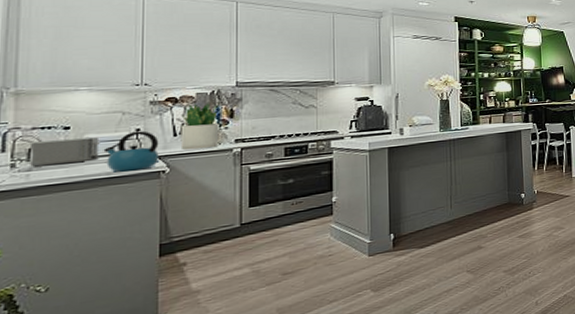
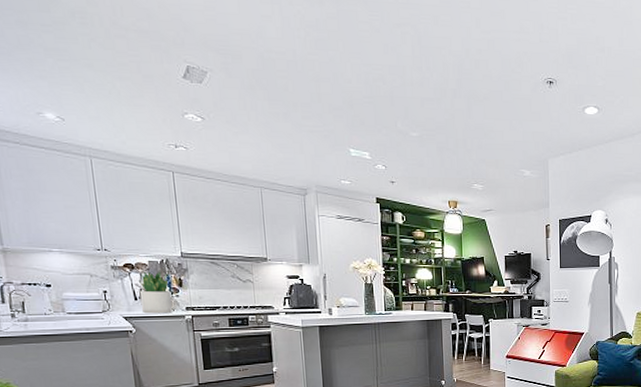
toaster: present [30,137,100,167] -> none [23,296,78,318]
kettle: present [103,130,159,172] -> none [80,293,126,328]

